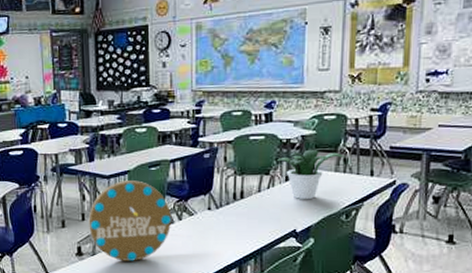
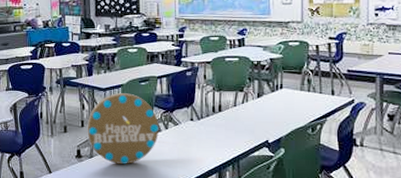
potted plant: present [277,150,346,199] -> none [250,71,309,113]

